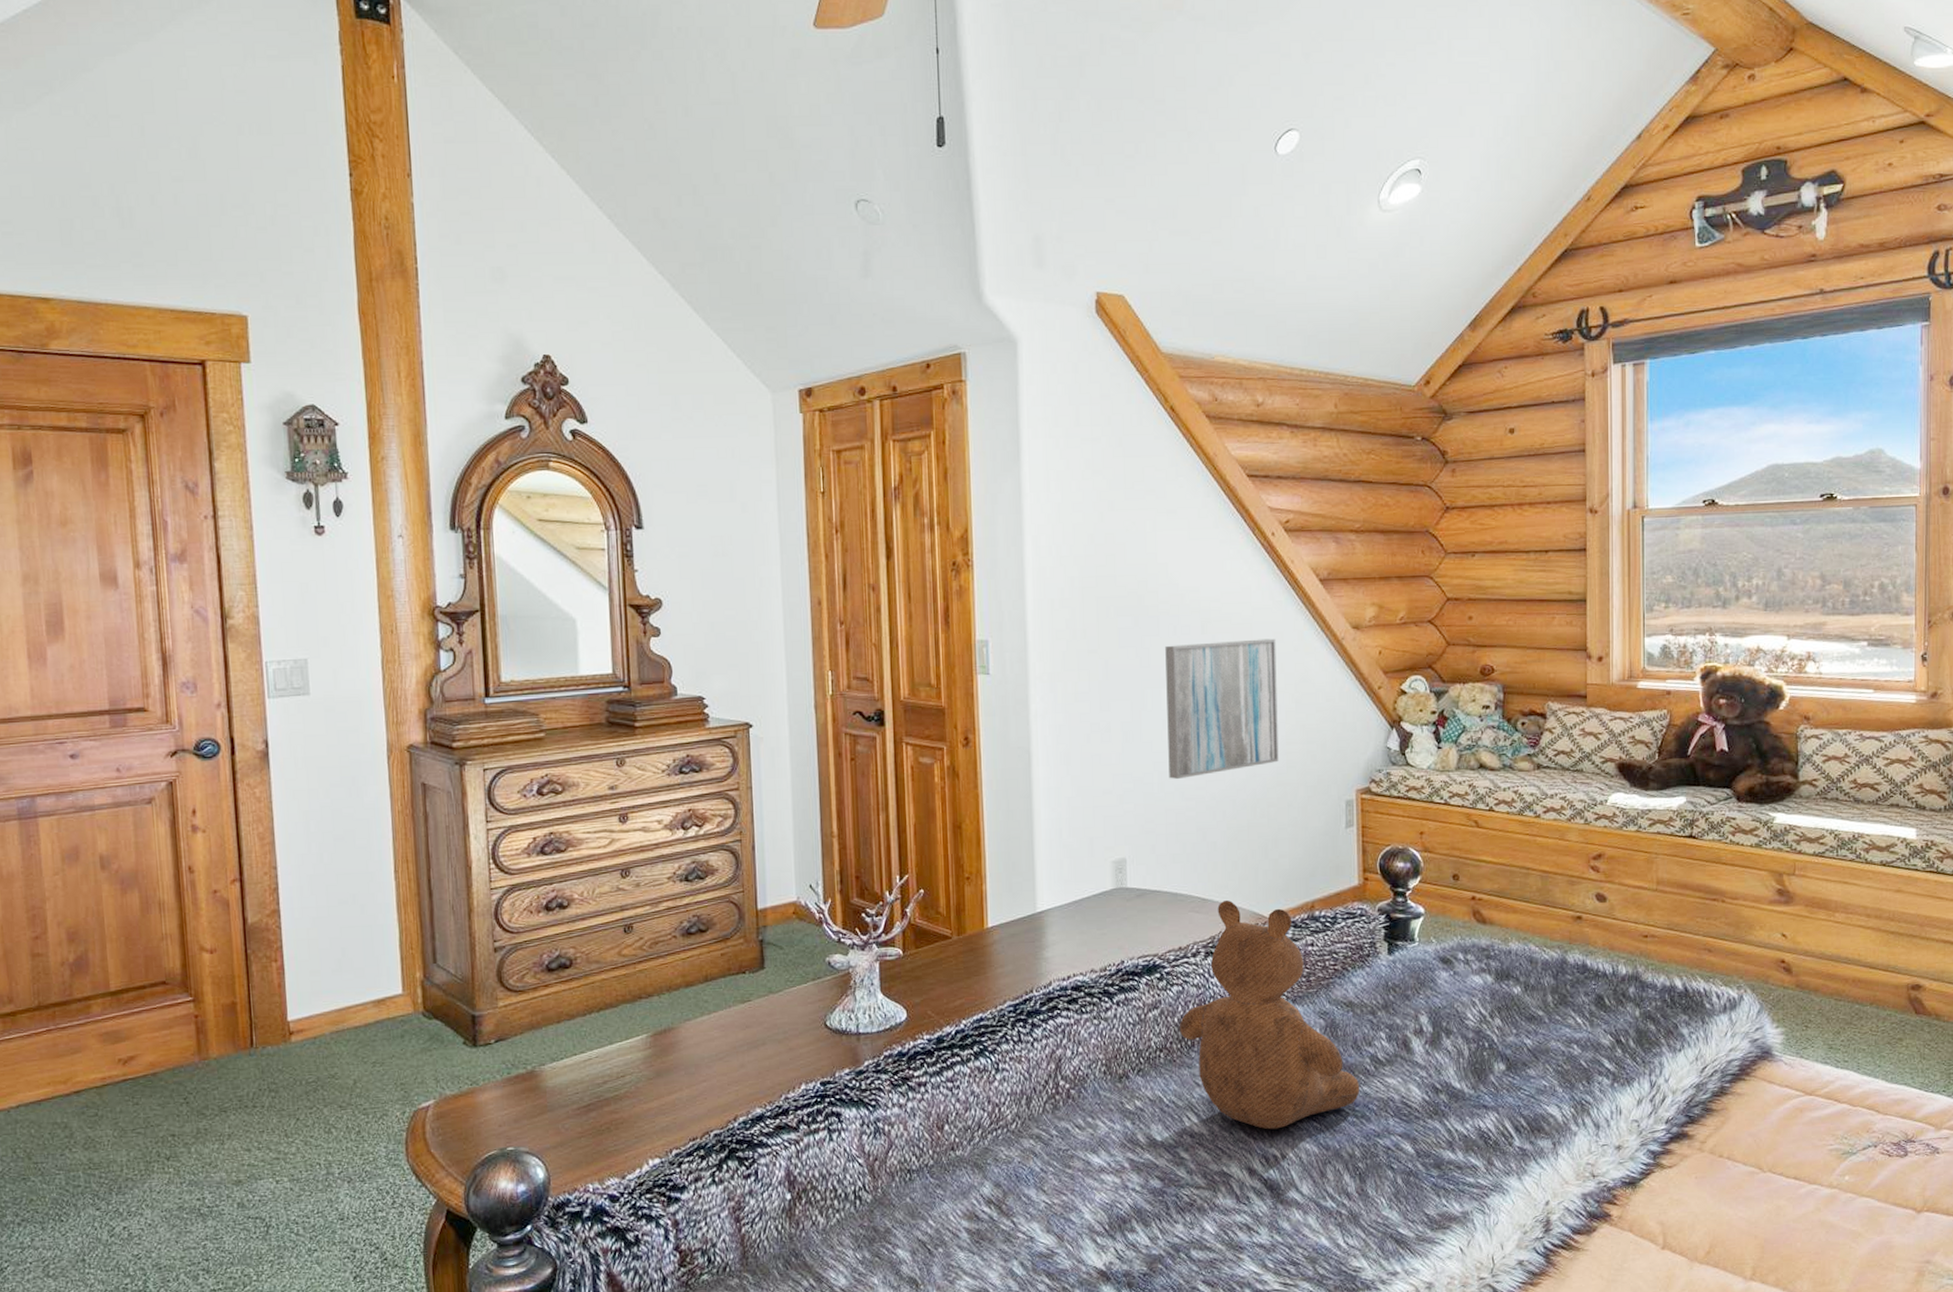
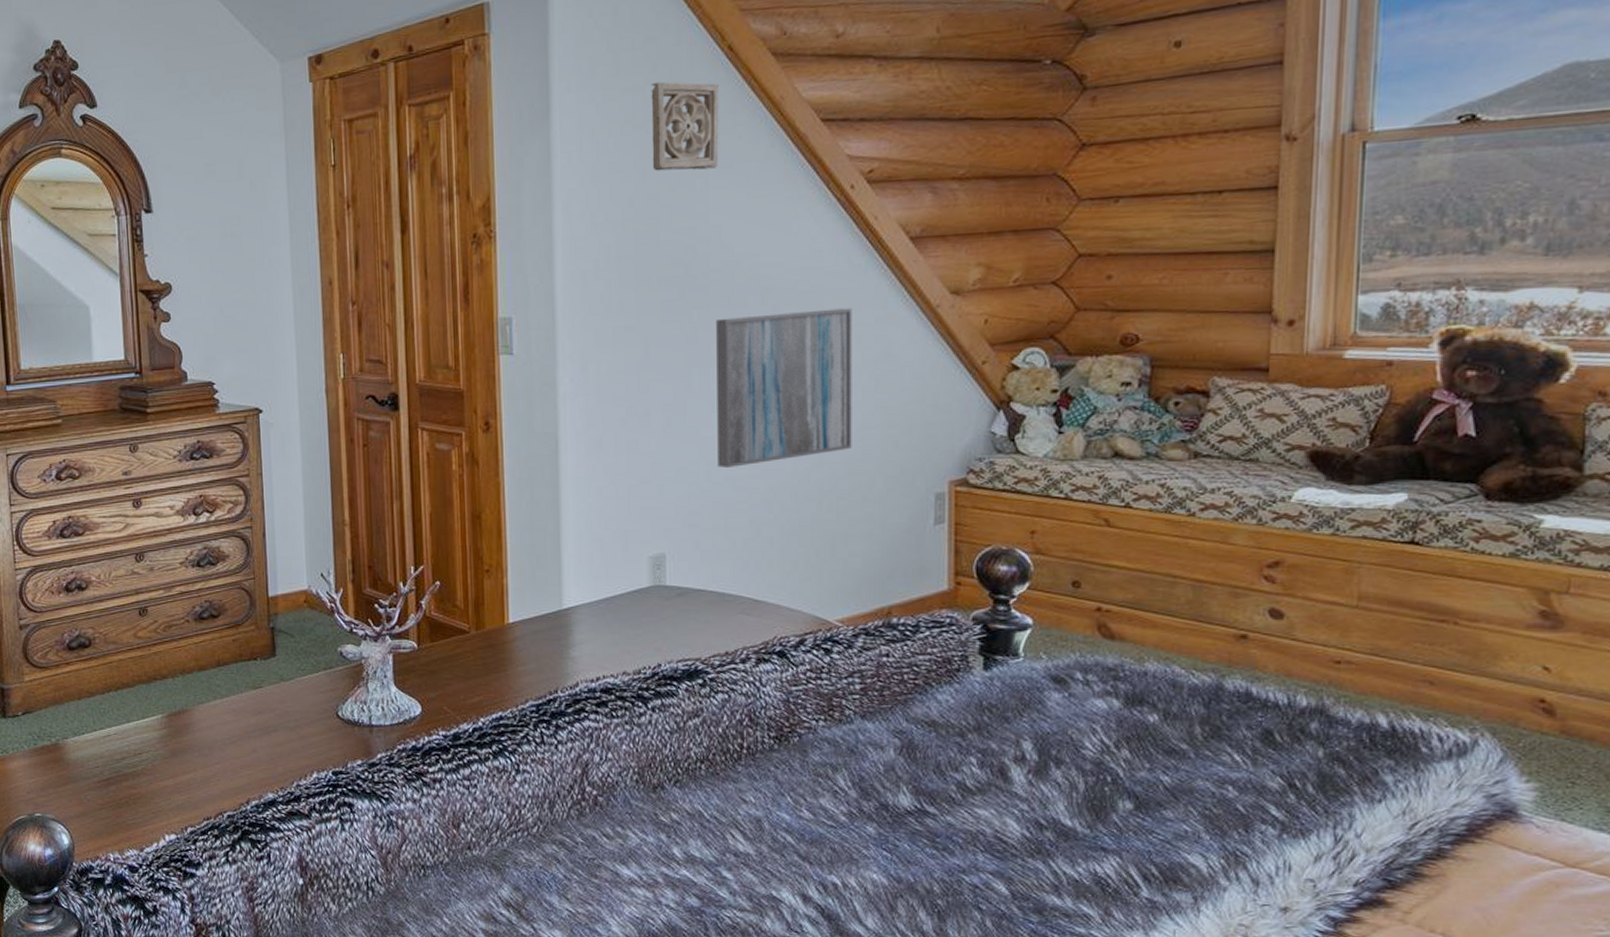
wall ornament: none [1107,434,1165,513] -> present [651,81,719,171]
teddy bear: present [1179,900,1360,1130] -> none [723,603,942,855]

